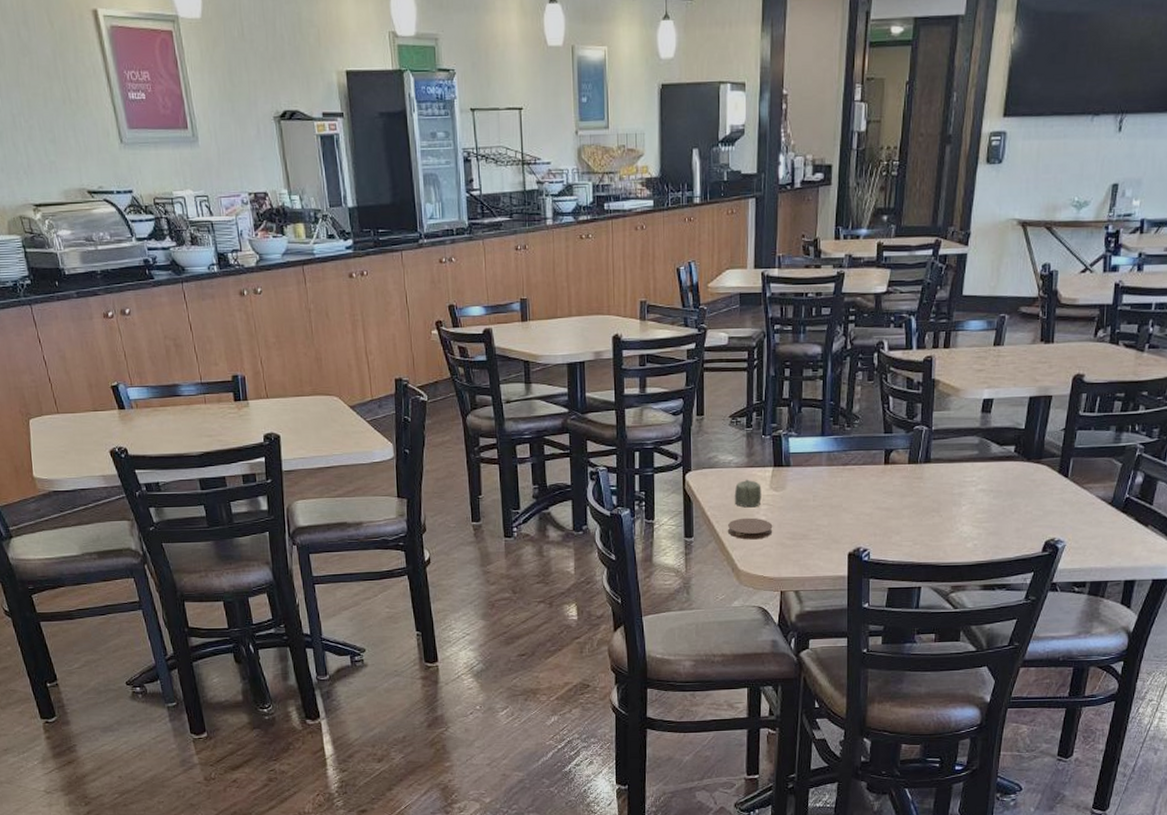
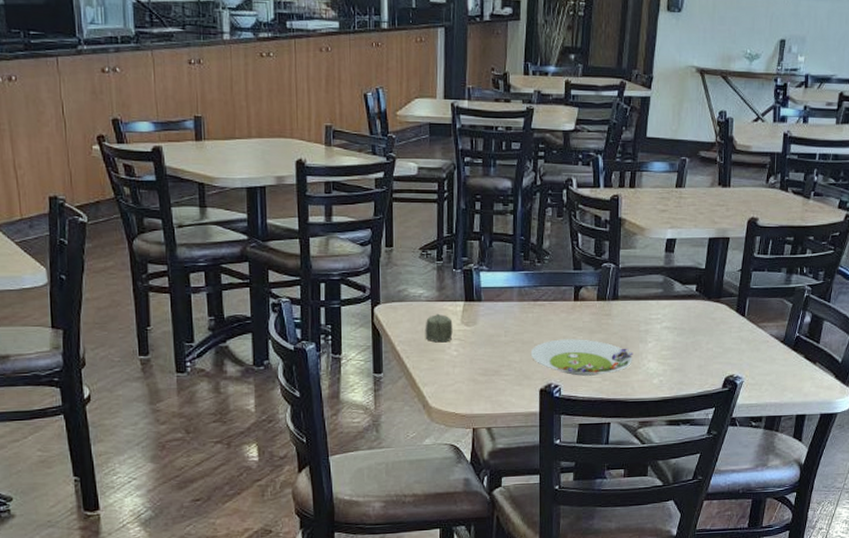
coaster: present [727,517,773,540] -> none [418,353,465,376]
salad plate: none [839,502,946,540] -> present [530,339,633,376]

